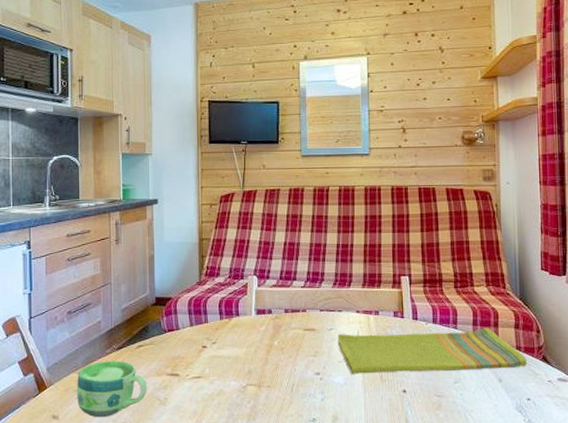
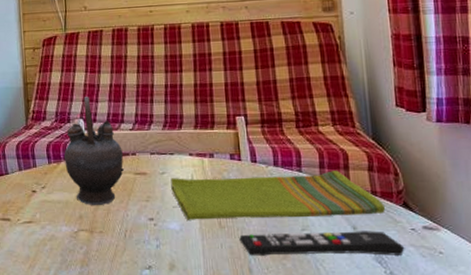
teapot: none [236,254,294,361] -> present [64,97,124,206]
remote control: none [398,383,542,407] -> present [239,231,405,256]

